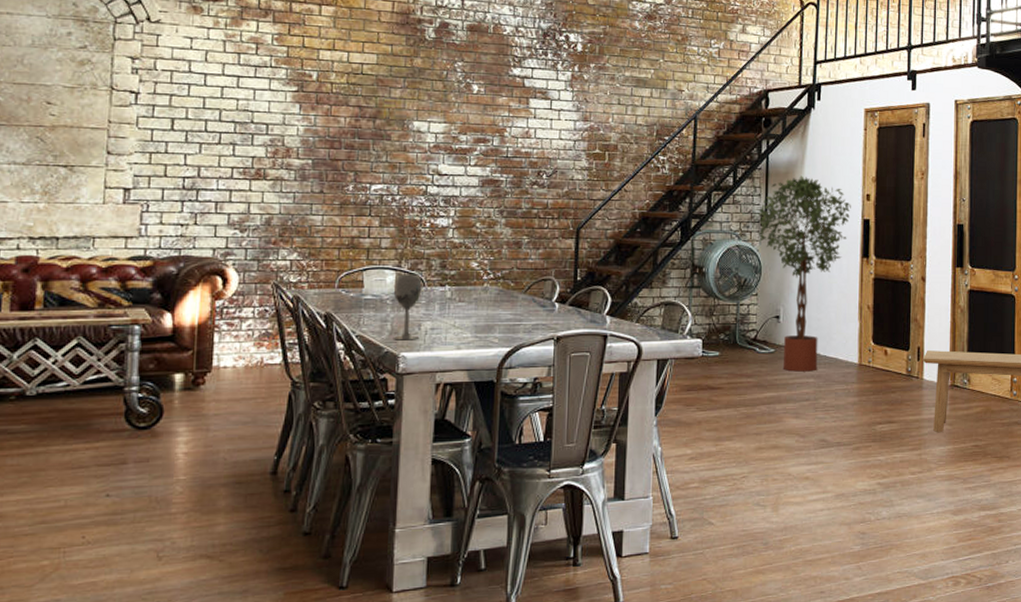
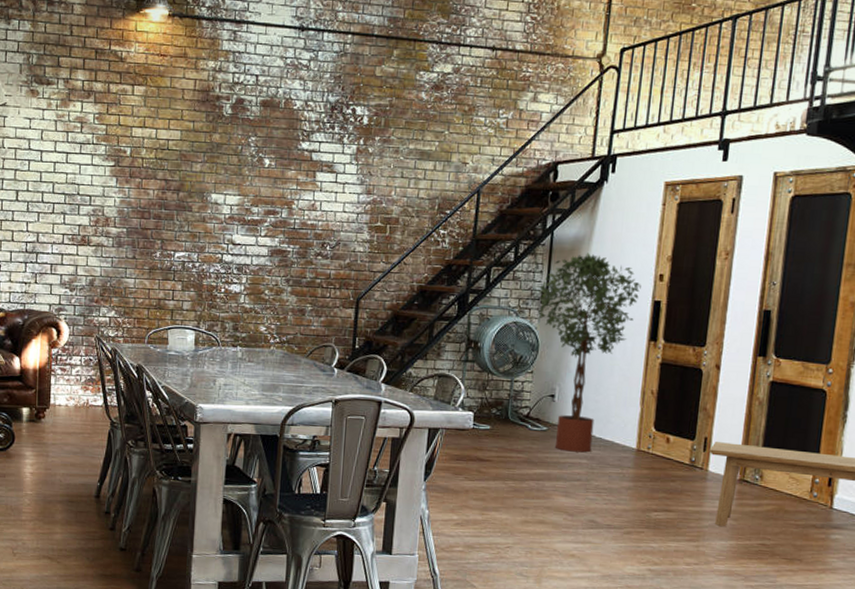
wine glass: present [393,274,422,340] -> none [192,334,217,394]

